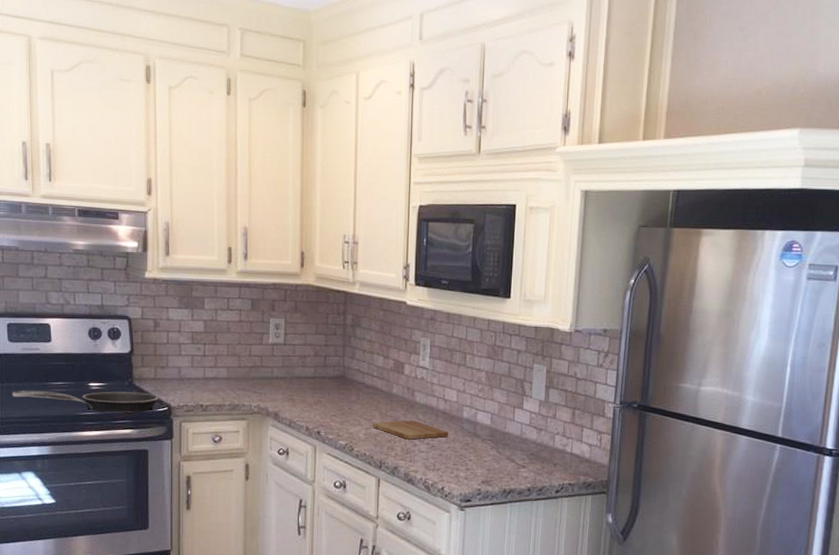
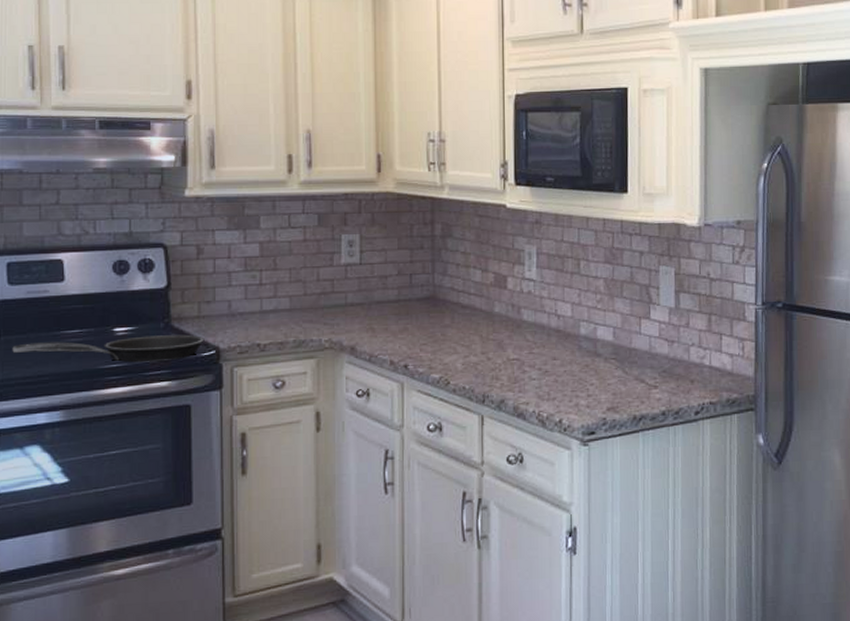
cutting board: present [373,420,449,440] -> none [472,343,565,366]

